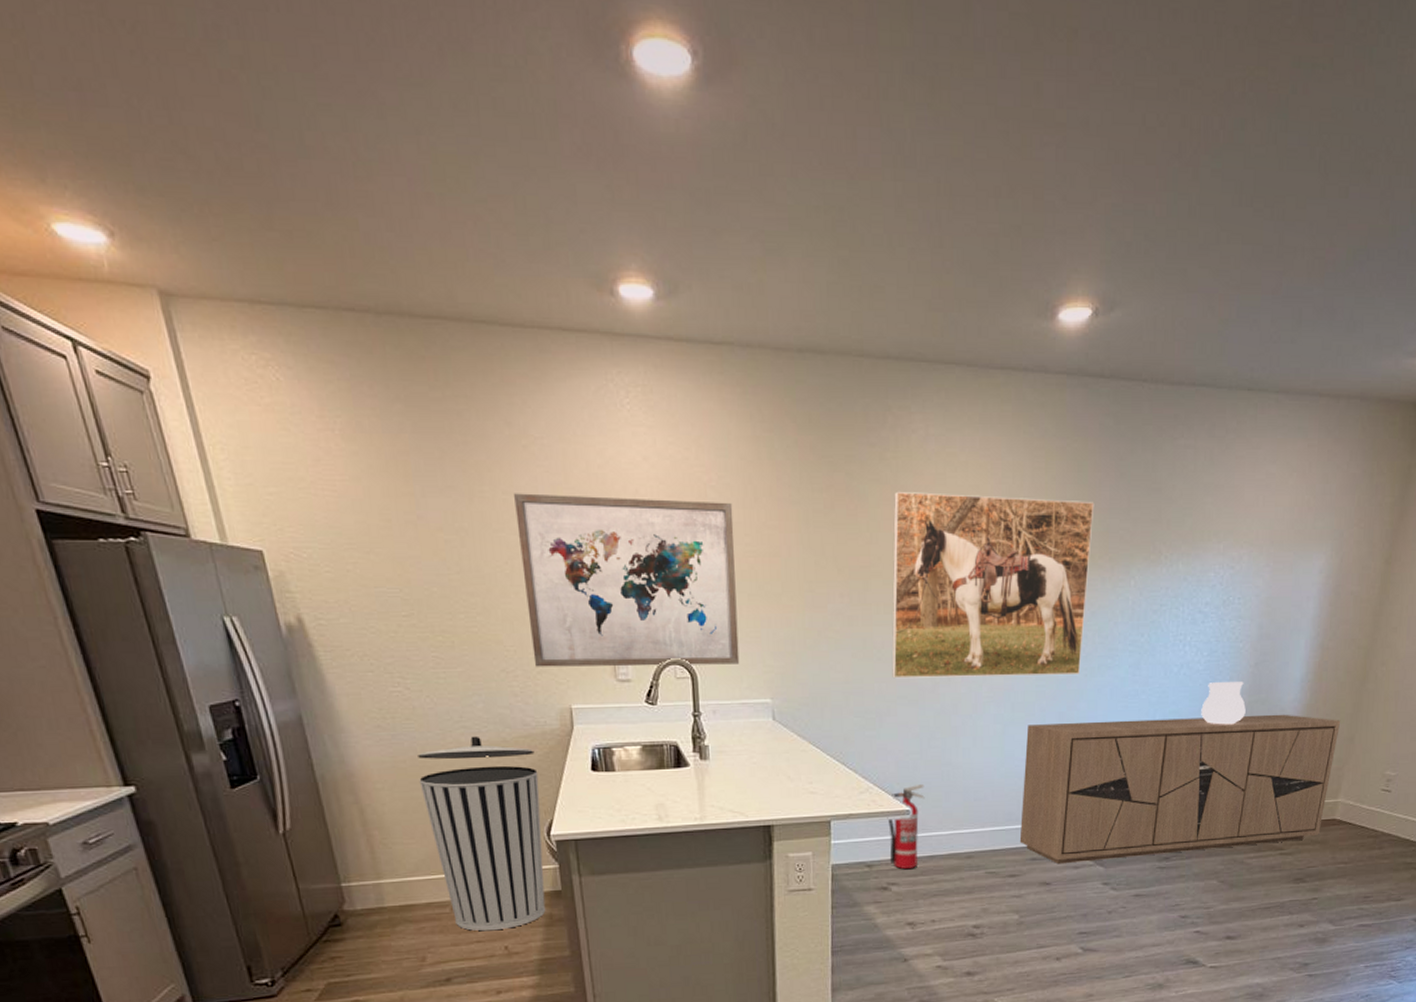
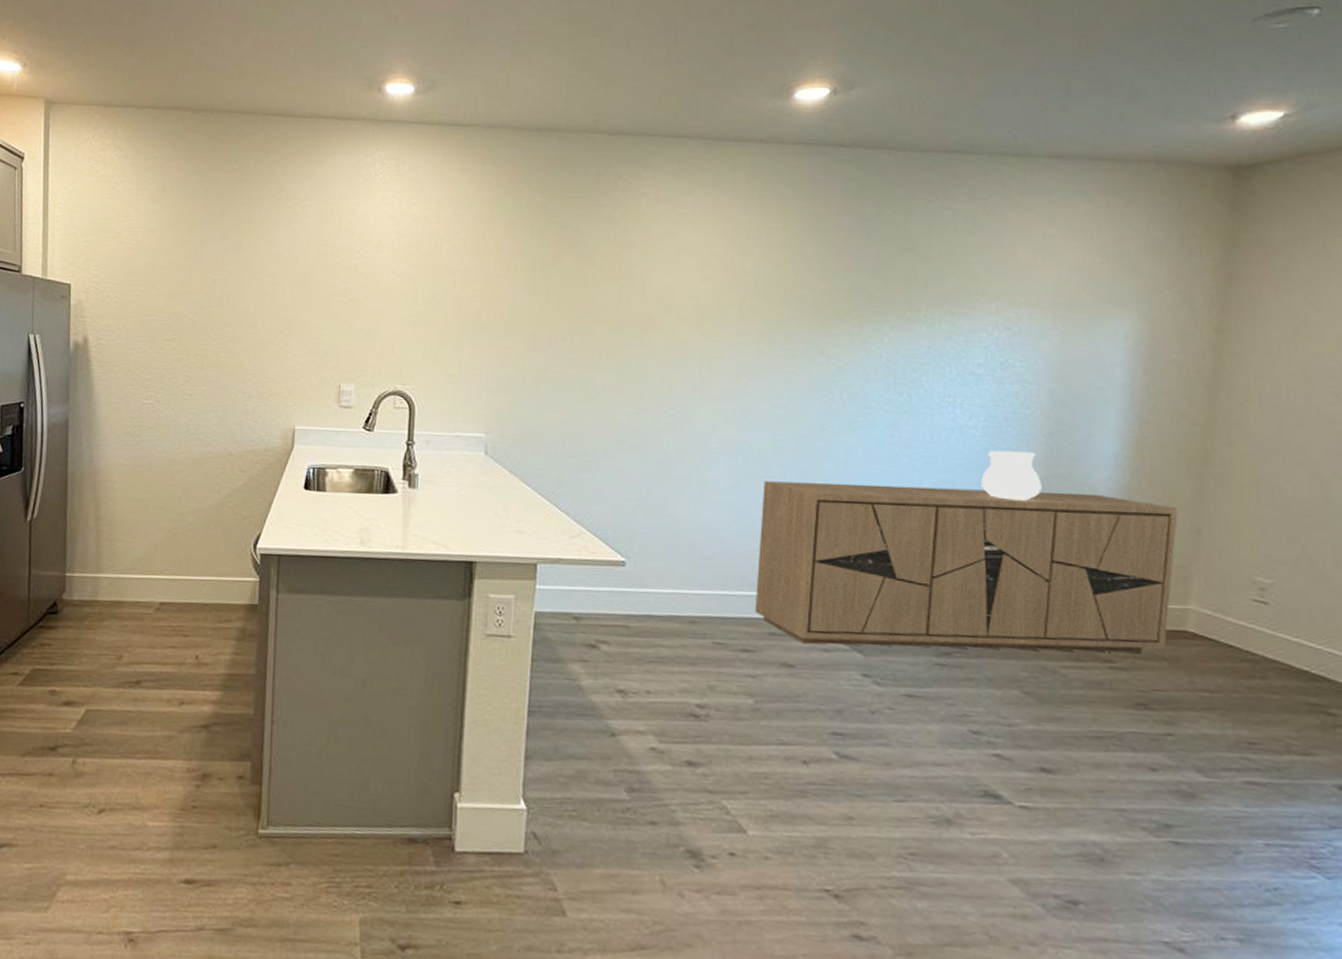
trash can: present [418,736,546,932] -> none [150,447,255,638]
wall art: present [514,493,740,667] -> none [268,243,465,398]
fire extinguisher: present [887,784,925,869] -> none [599,534,643,627]
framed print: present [891,491,1095,679] -> none [612,246,838,432]

